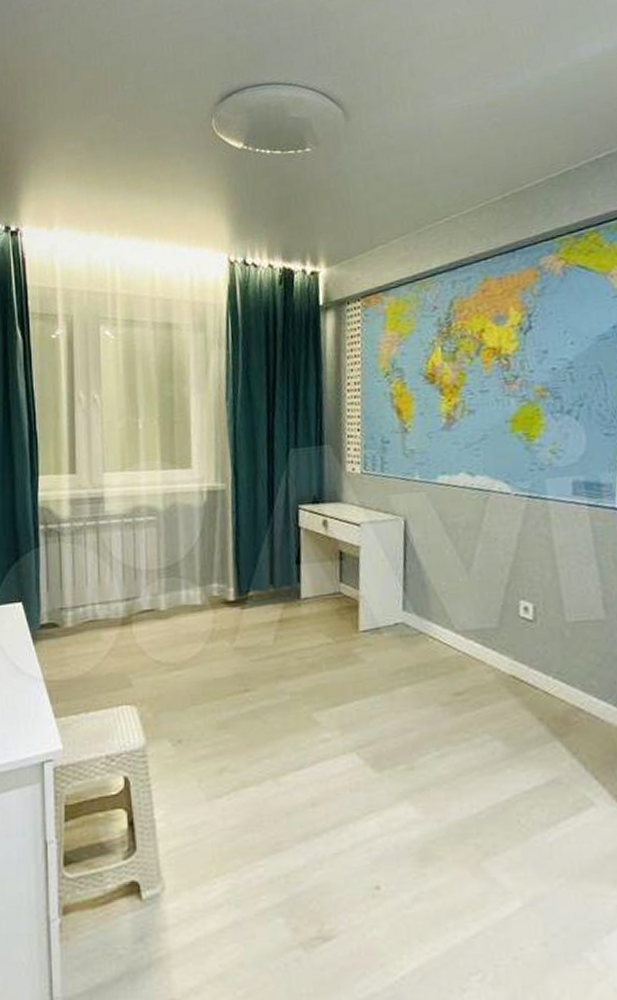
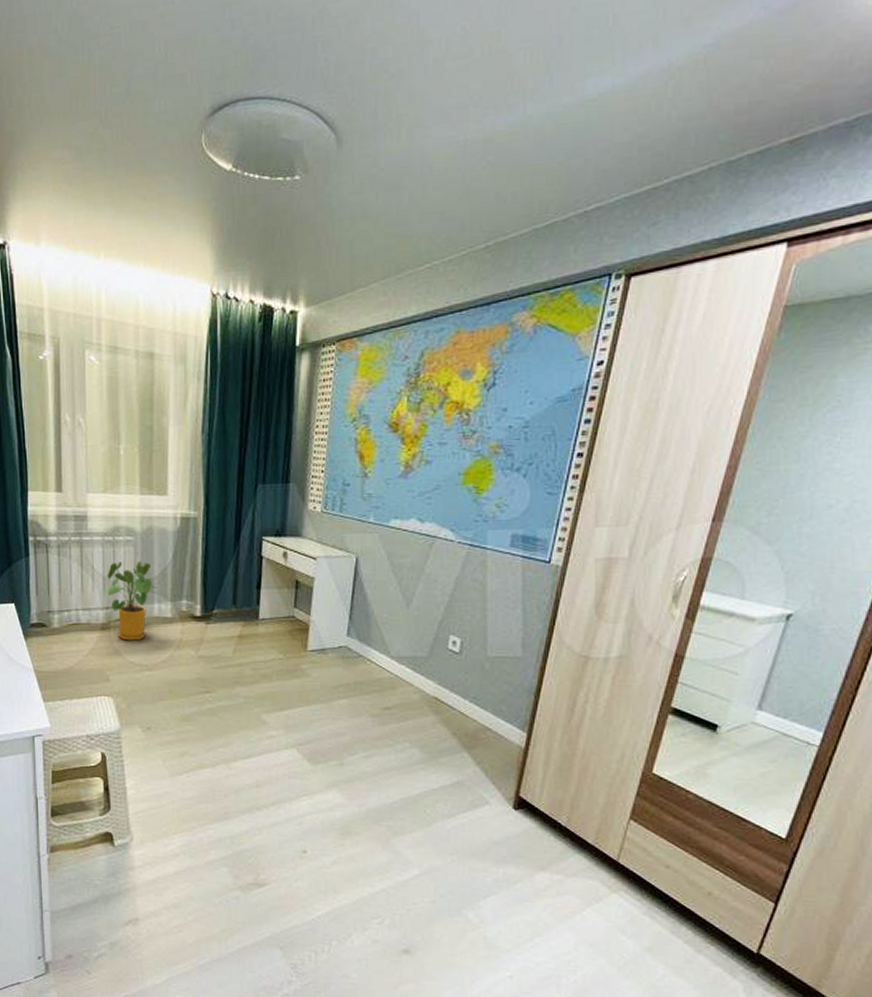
house plant: none [126,543,184,636] -> present [106,561,157,641]

